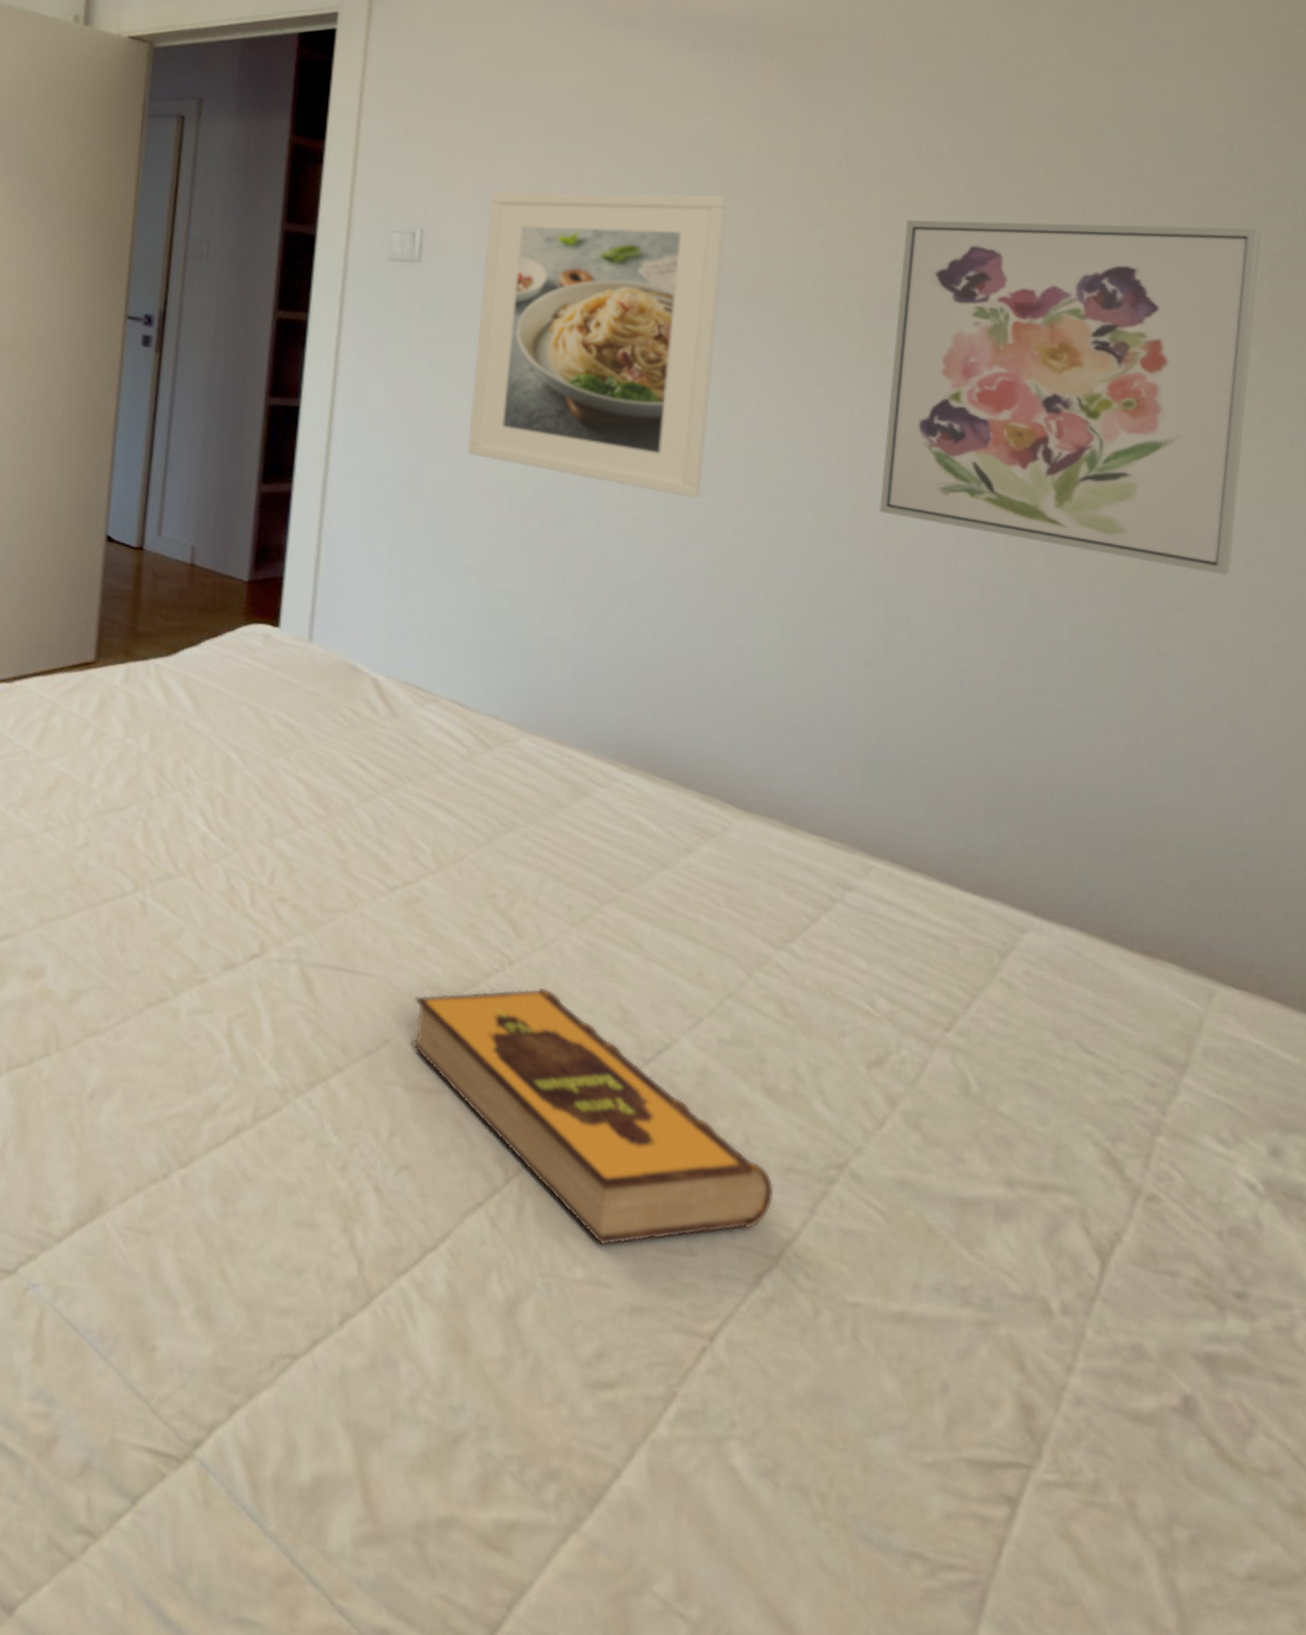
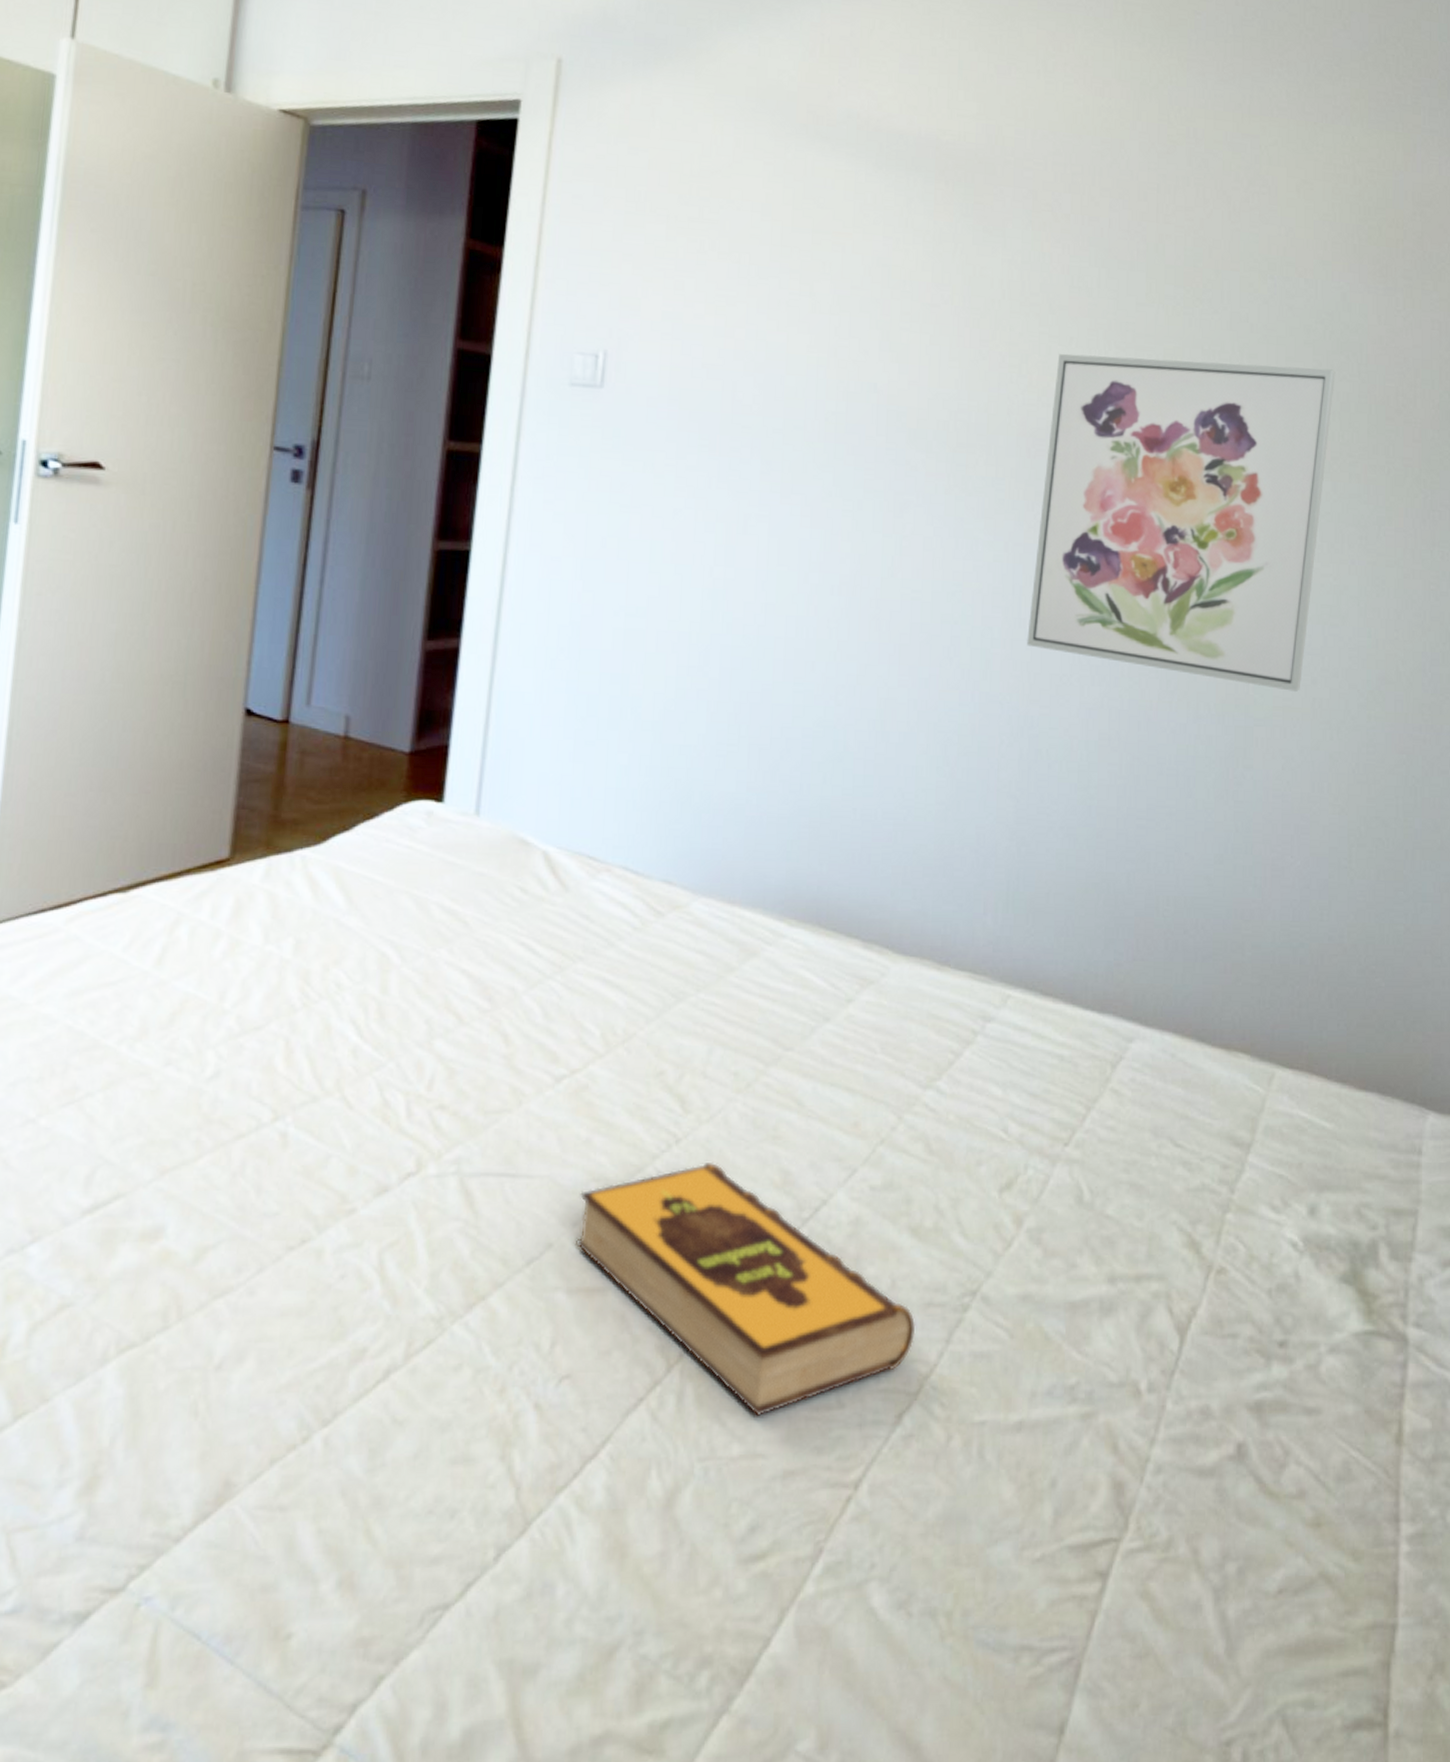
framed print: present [467,192,728,498] -> none [646,312,904,639]

